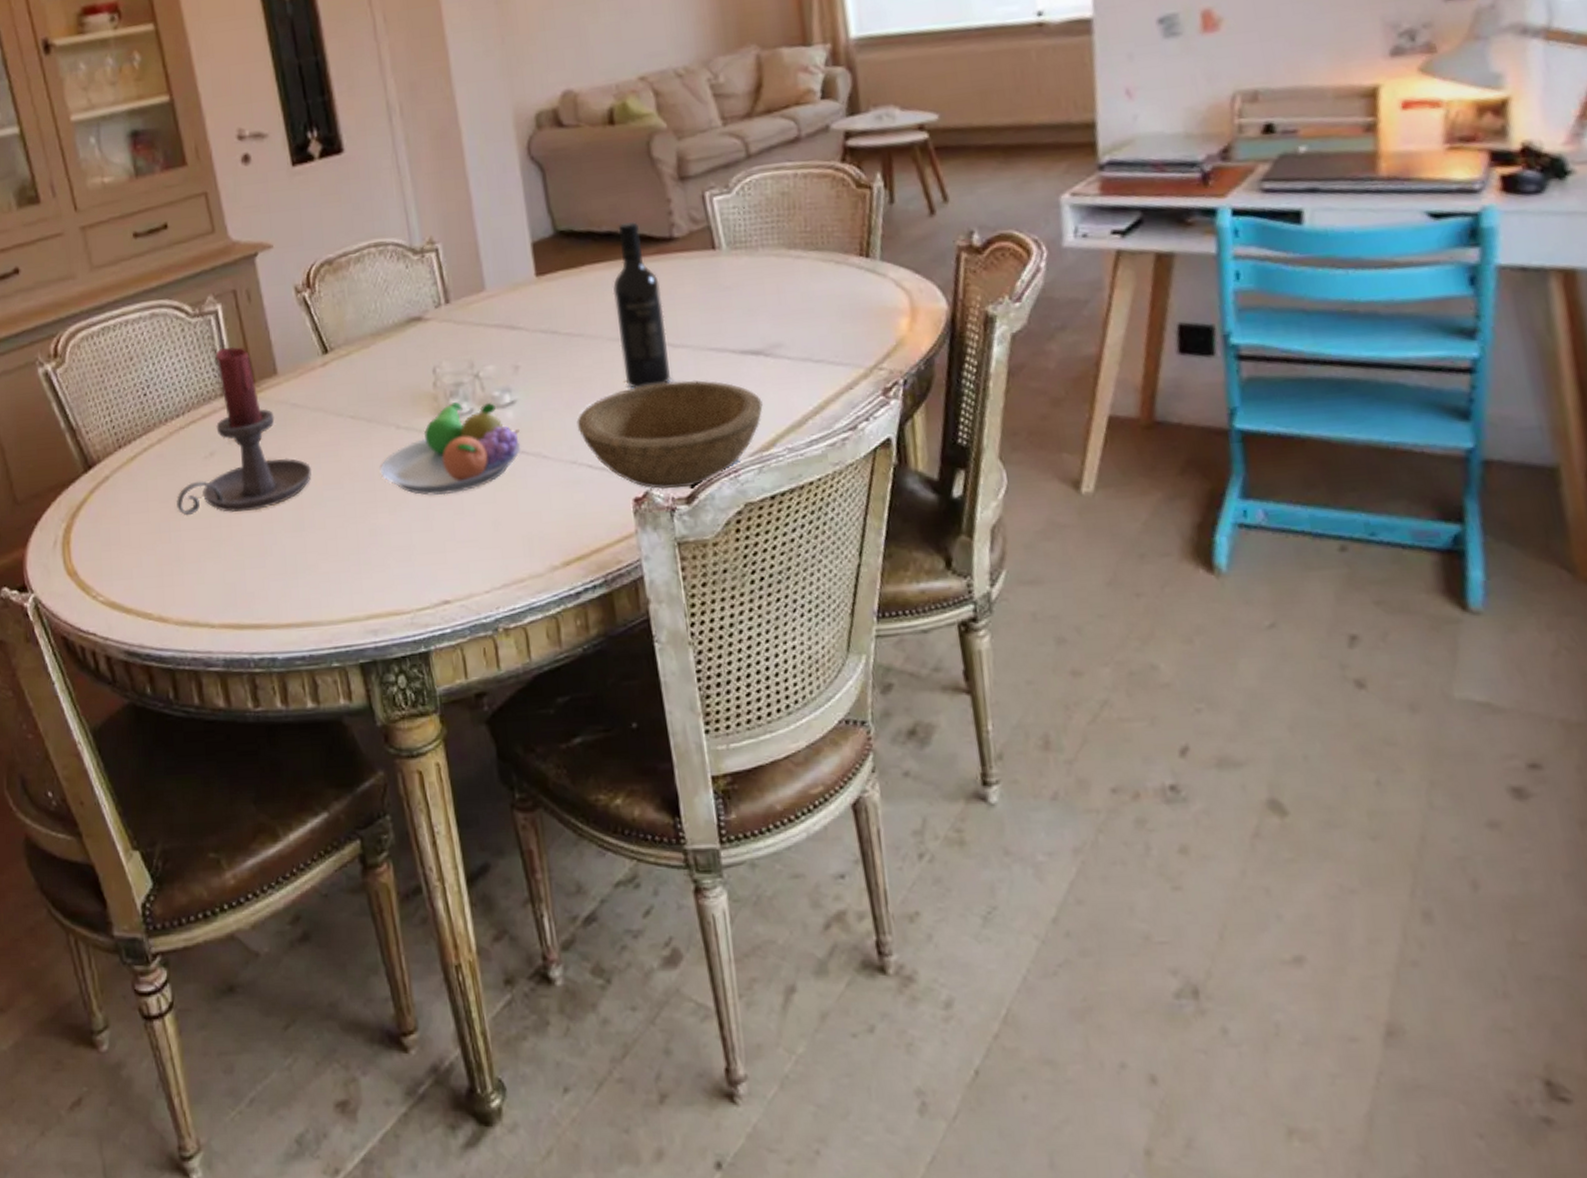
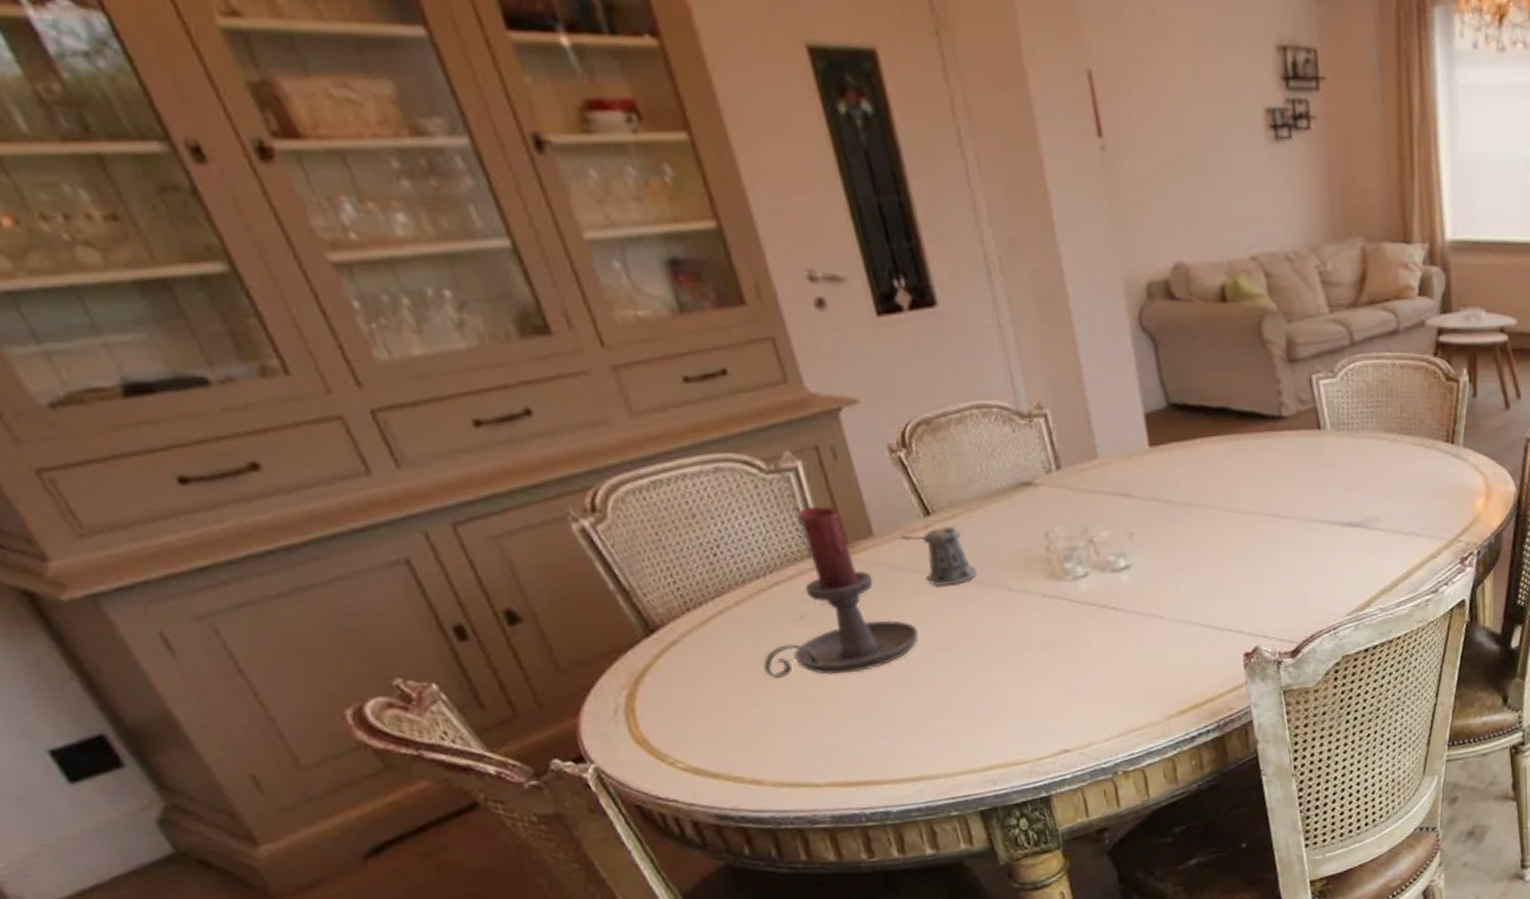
pepper shaker: none [301,362,368,424] -> present [901,525,977,586]
fruit bowl: present [380,402,521,495] -> none [992,566,1137,654]
bowl: present [577,380,763,490] -> none [1190,548,1360,645]
wine bottle: present [613,222,672,389] -> none [1225,399,1279,555]

